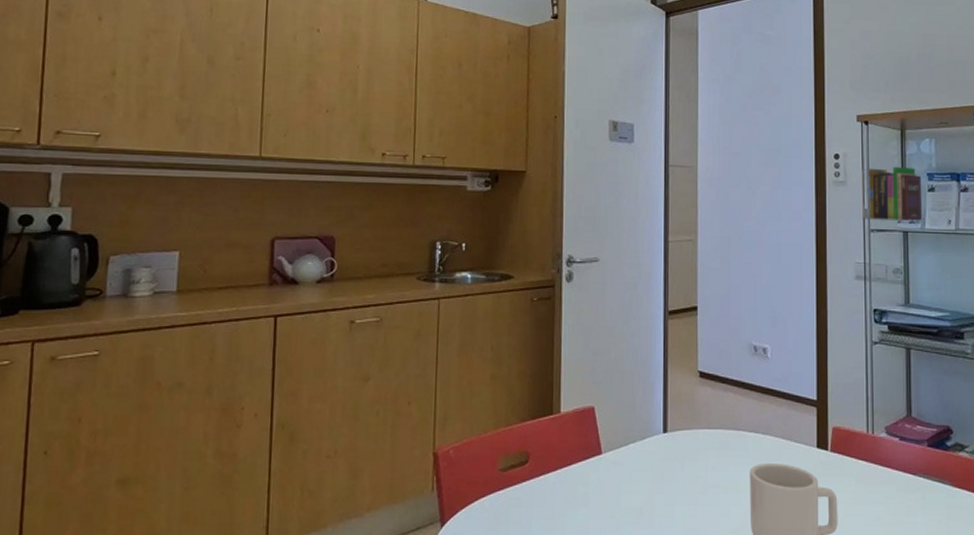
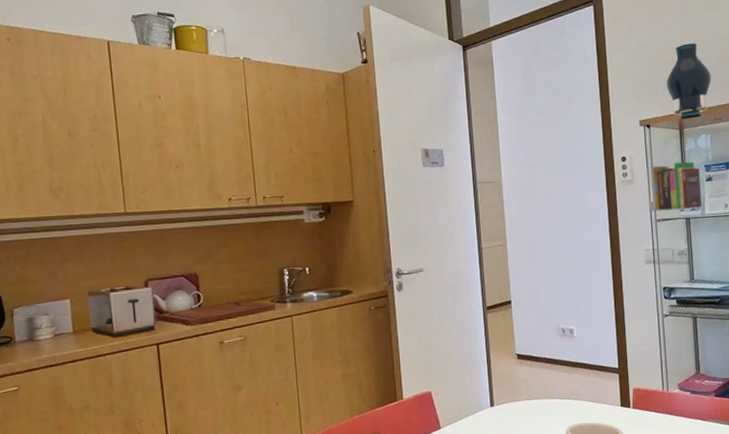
toaster: none [198,242,279,304] -> present [87,285,157,338]
cutting board: none [278,273,422,298] -> present [156,300,276,326]
vase: none [888,36,939,120] -> present [666,43,711,120]

